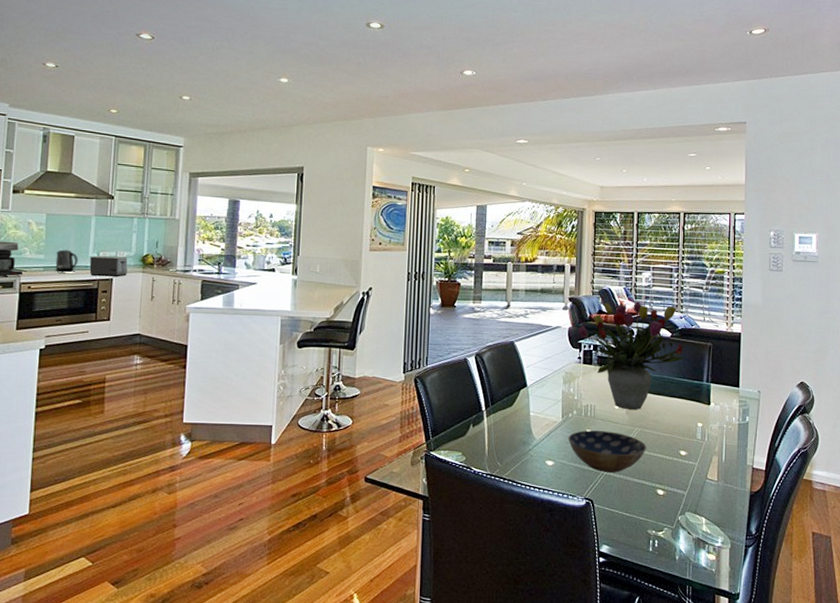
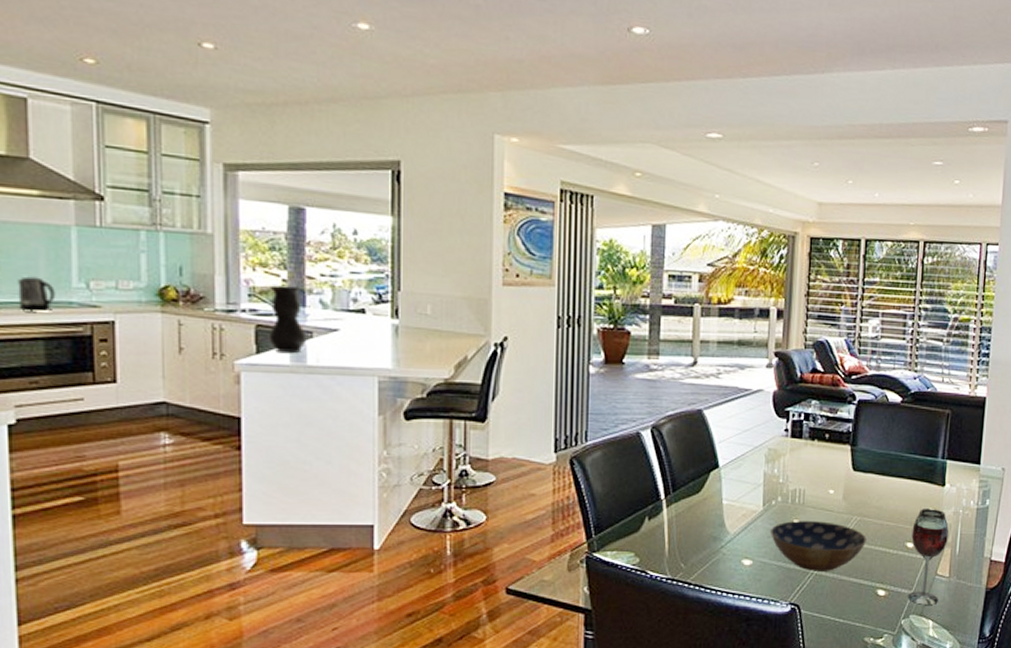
toaster: present [89,256,128,277] -> none [75,286,137,320]
vase: none [209,253,235,300] -> present [268,285,307,353]
flower arrangement: present [578,301,686,410] -> none [785,357,919,494]
wineglass: none [684,423,715,504] -> present [908,509,949,605]

